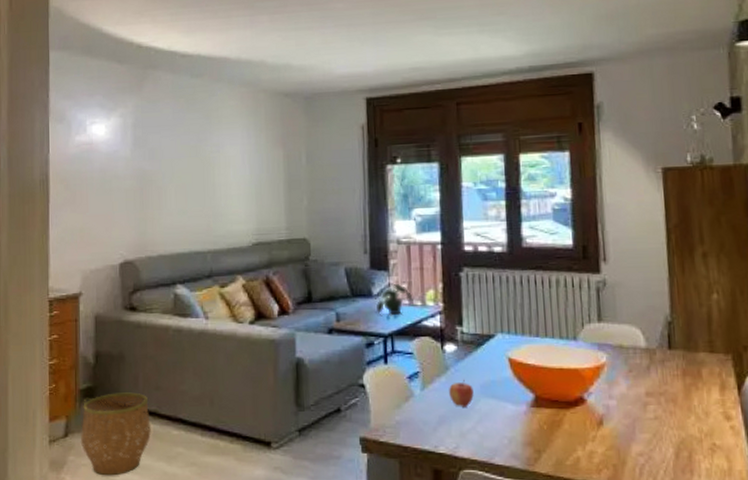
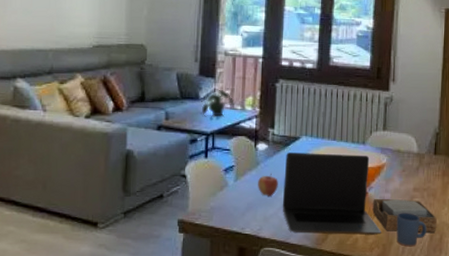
laptop computer: none [480,353,610,453] -> present [282,153,381,235]
napkin holder: none [594,406,683,449] -> present [372,198,437,233]
mug: none [628,424,670,468] -> present [396,213,427,247]

